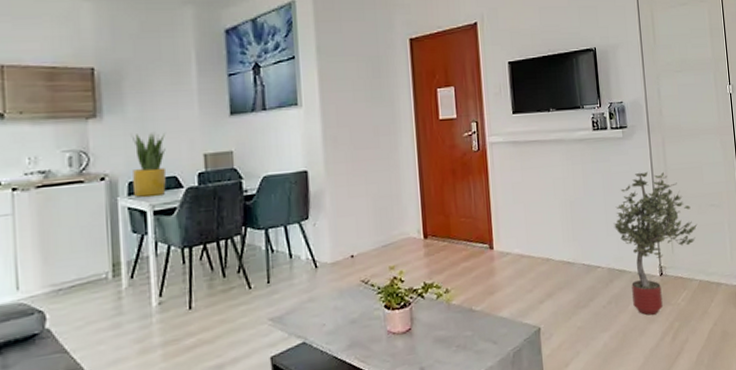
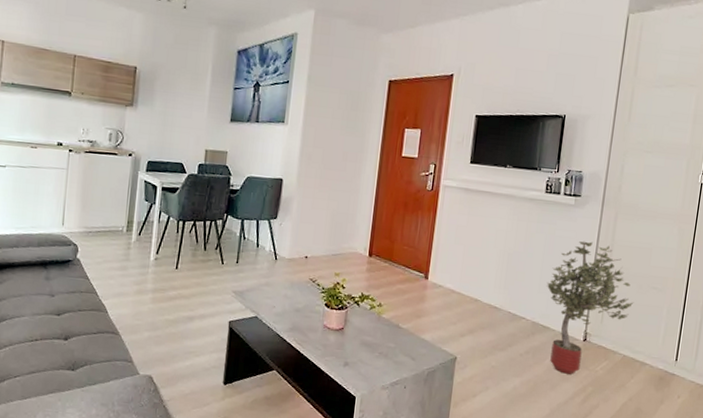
planter: present [131,133,166,198] -> none [150,124,179,176]

